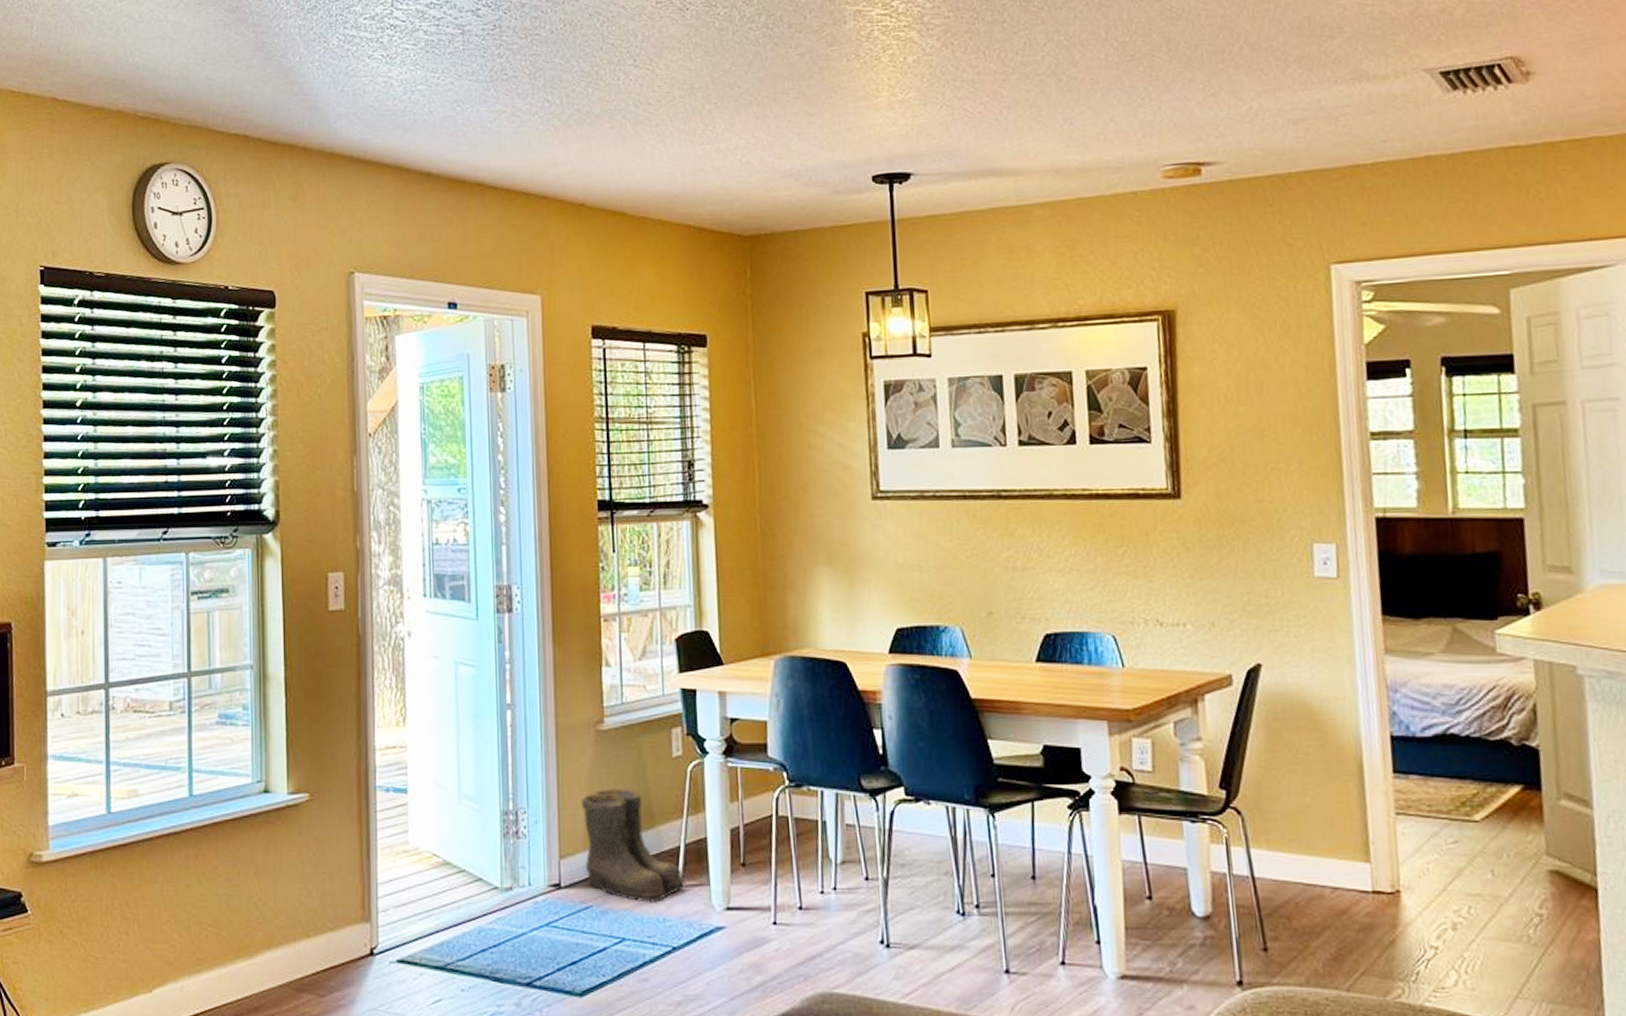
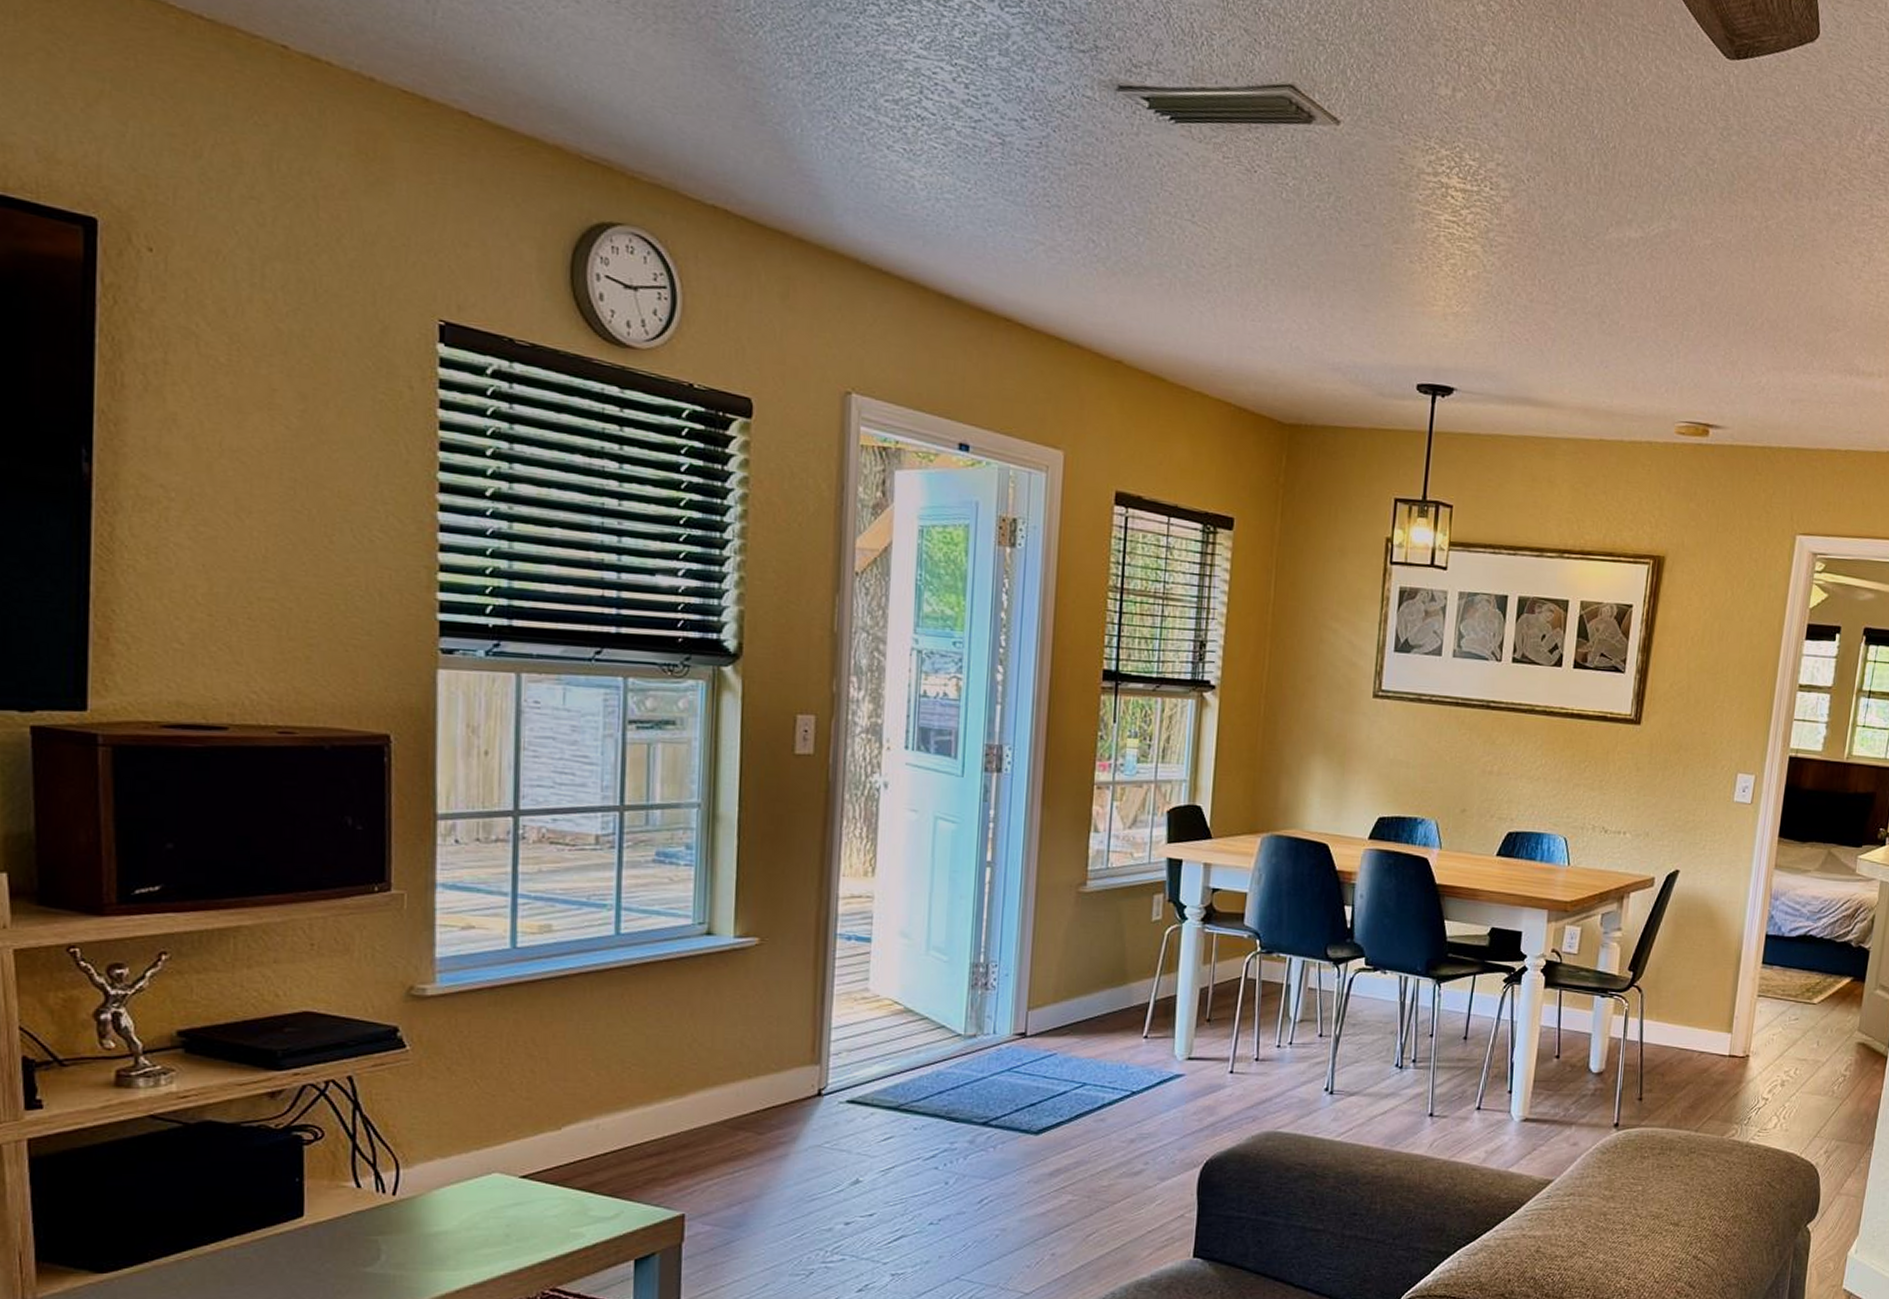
boots: present [581,788,686,903] -> none [1053,946,1152,1052]

